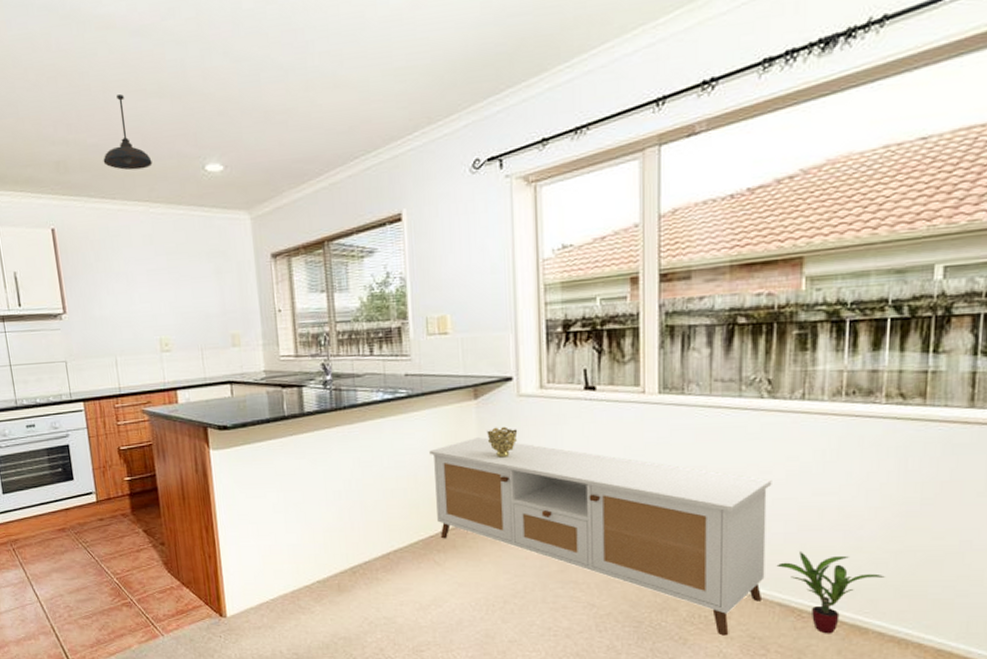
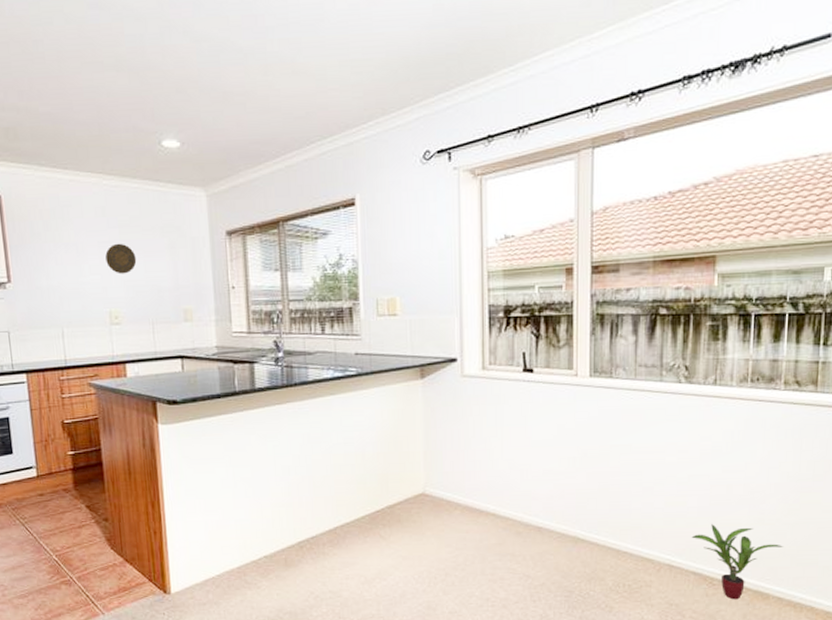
pendant light: present [103,94,153,170] -> none [55,65,107,141]
decorative plate: none [154,270,184,302] -> present [105,243,137,274]
storage bench: present [429,437,772,636] -> none [377,415,688,603]
decorative bowl: present [486,426,518,458] -> none [432,405,461,435]

